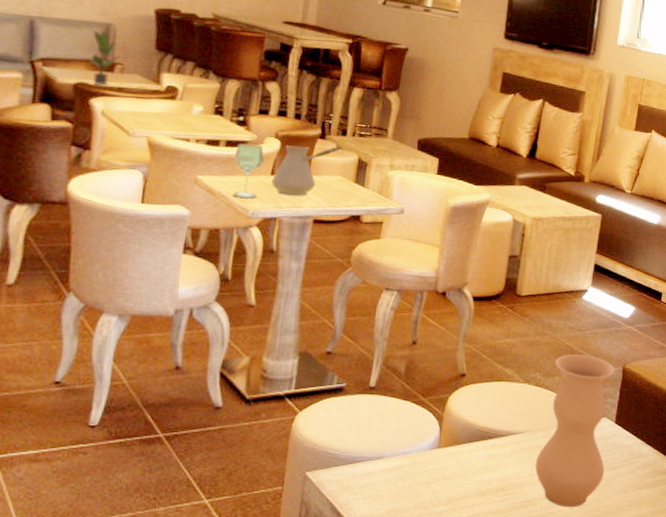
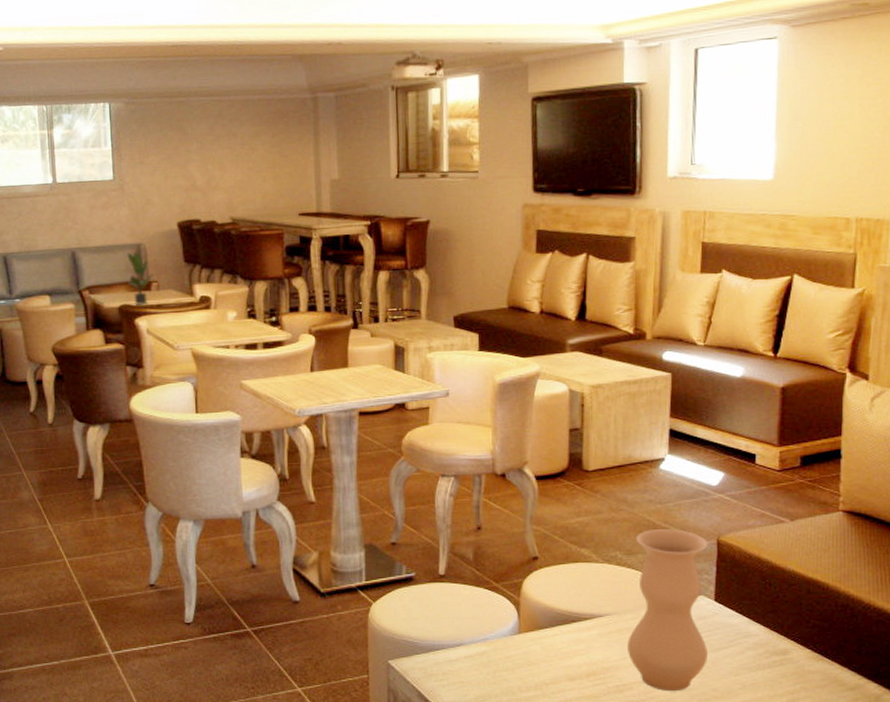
wine glass: present [233,143,265,198] -> none [272,342,302,397]
coffee pot: present [271,145,344,196] -> none [312,335,379,390]

